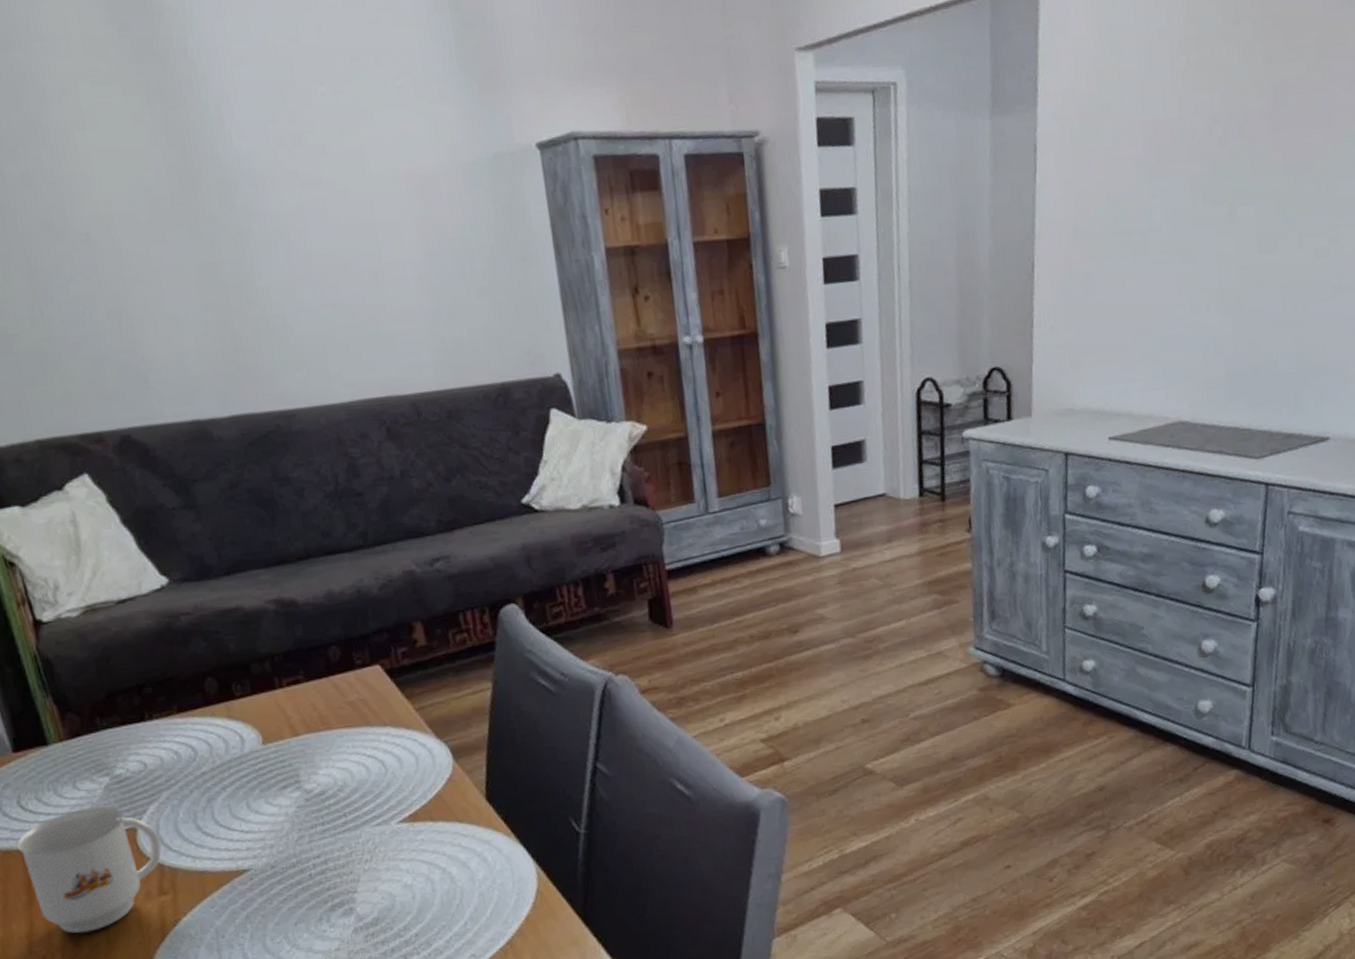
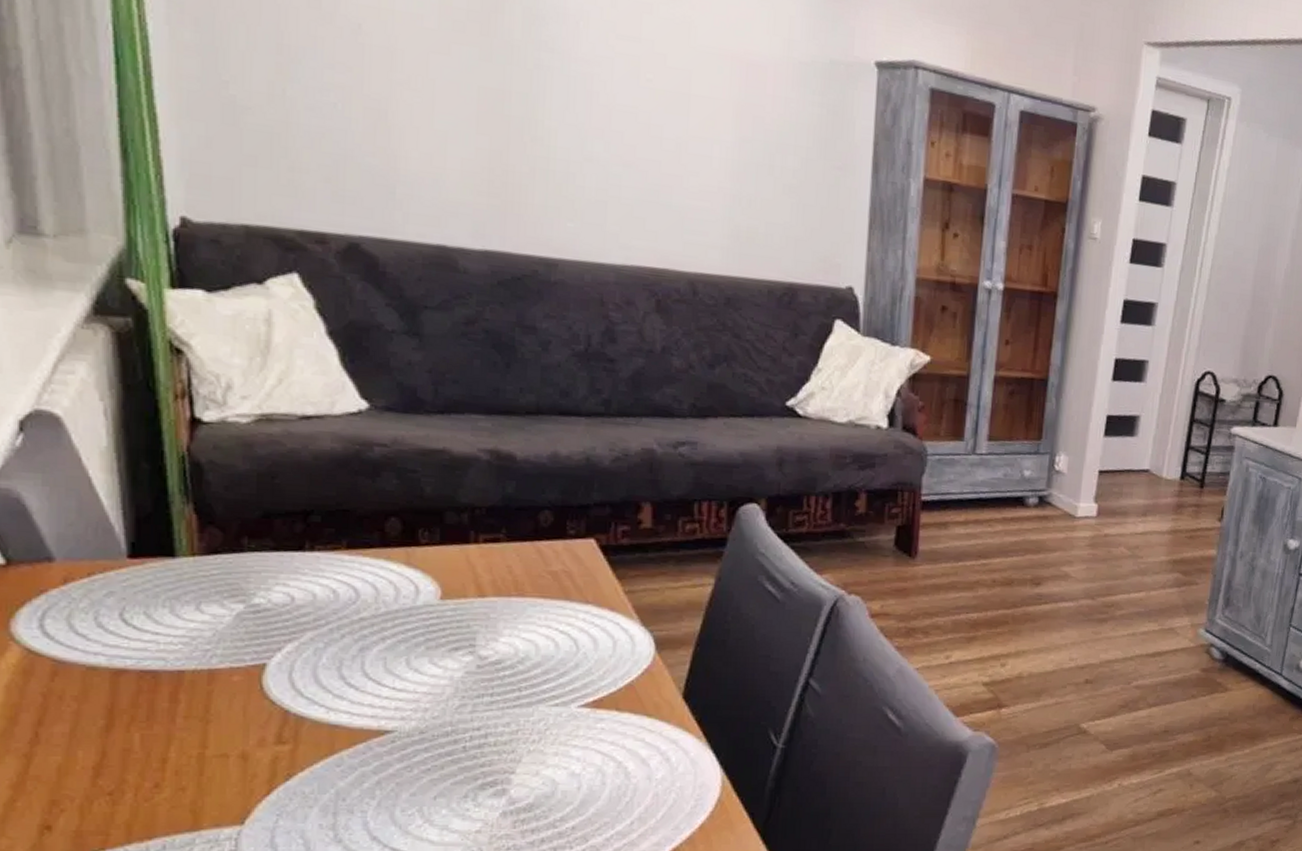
mug: present [16,806,162,934] -> none [105,634,291,773]

